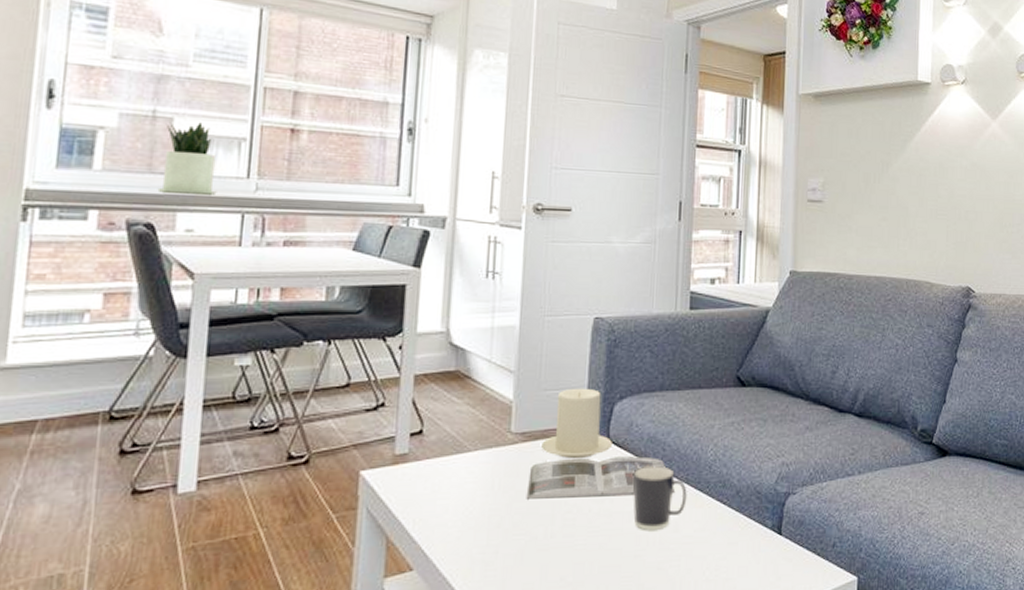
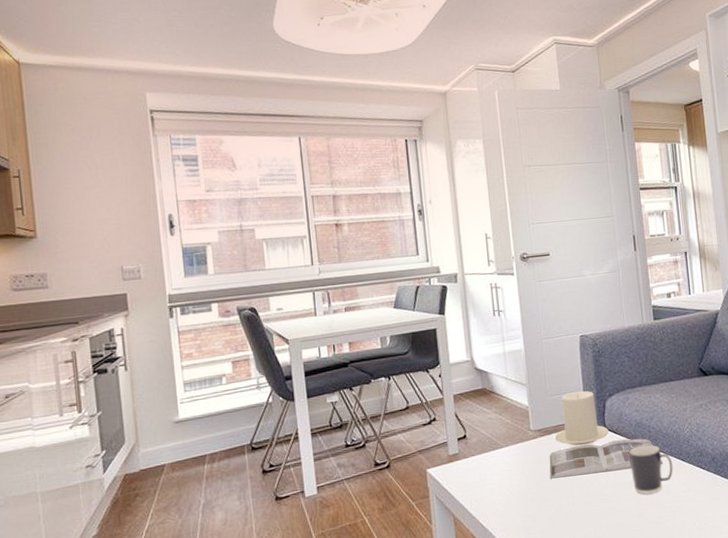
planter: present [157,122,217,196] -> none [250,229,293,285]

